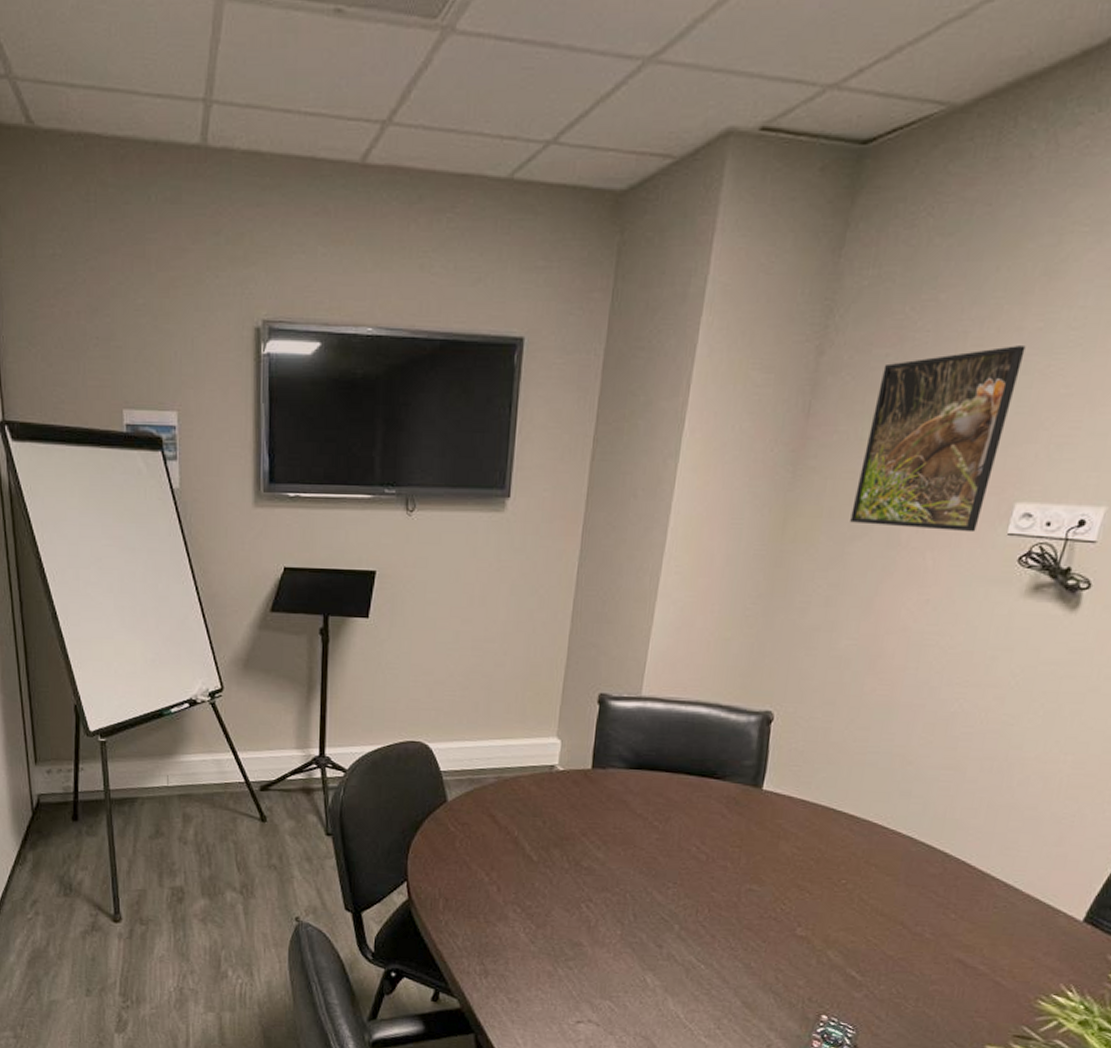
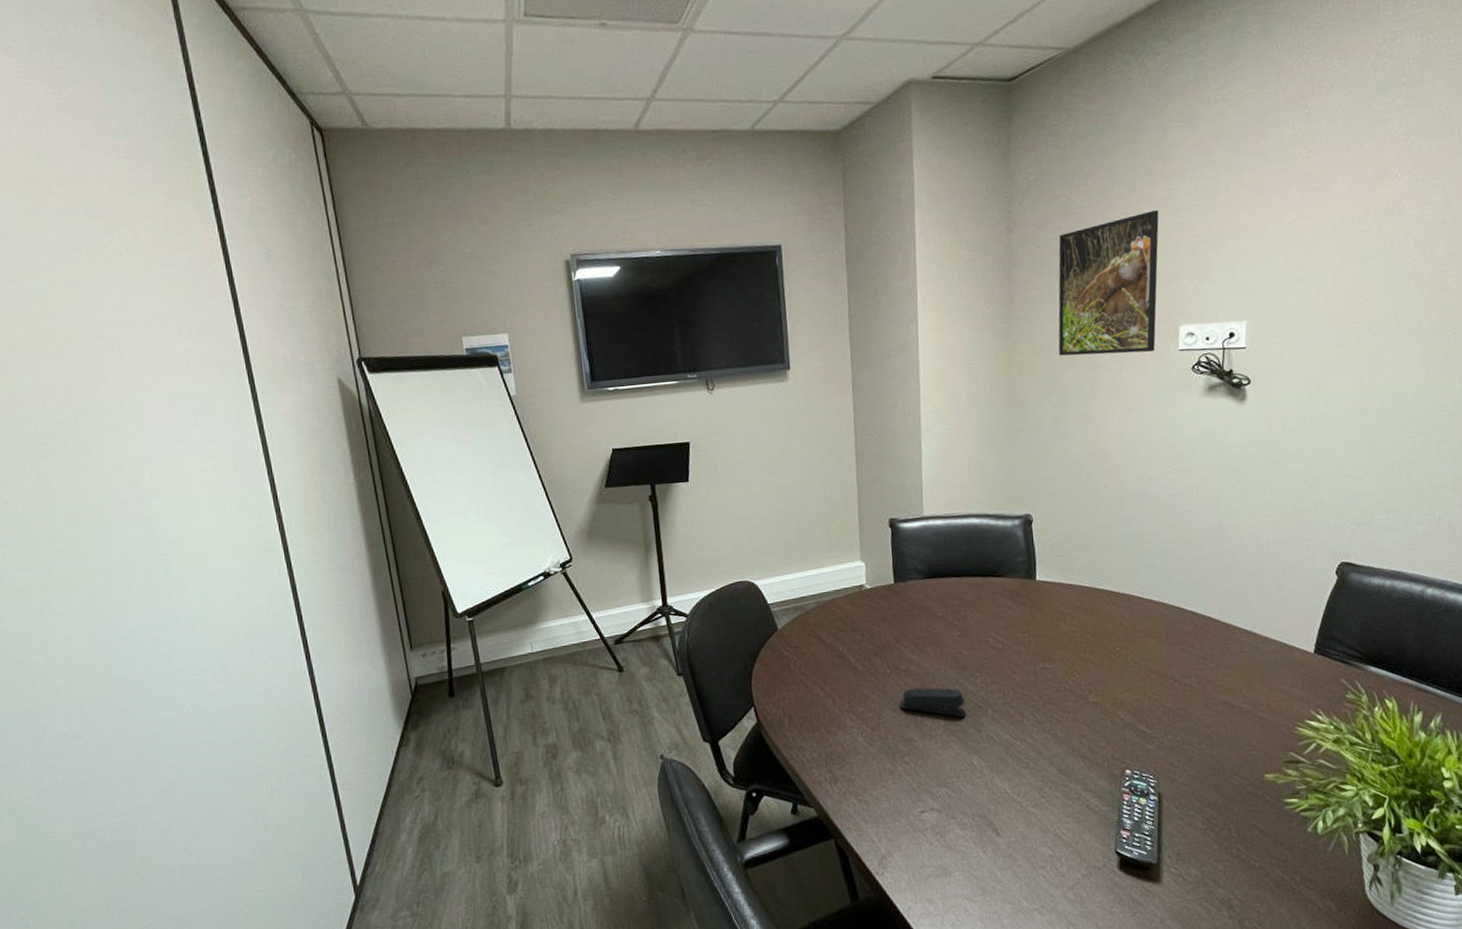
stapler: none [573,889,651,929] -> present [900,687,966,718]

